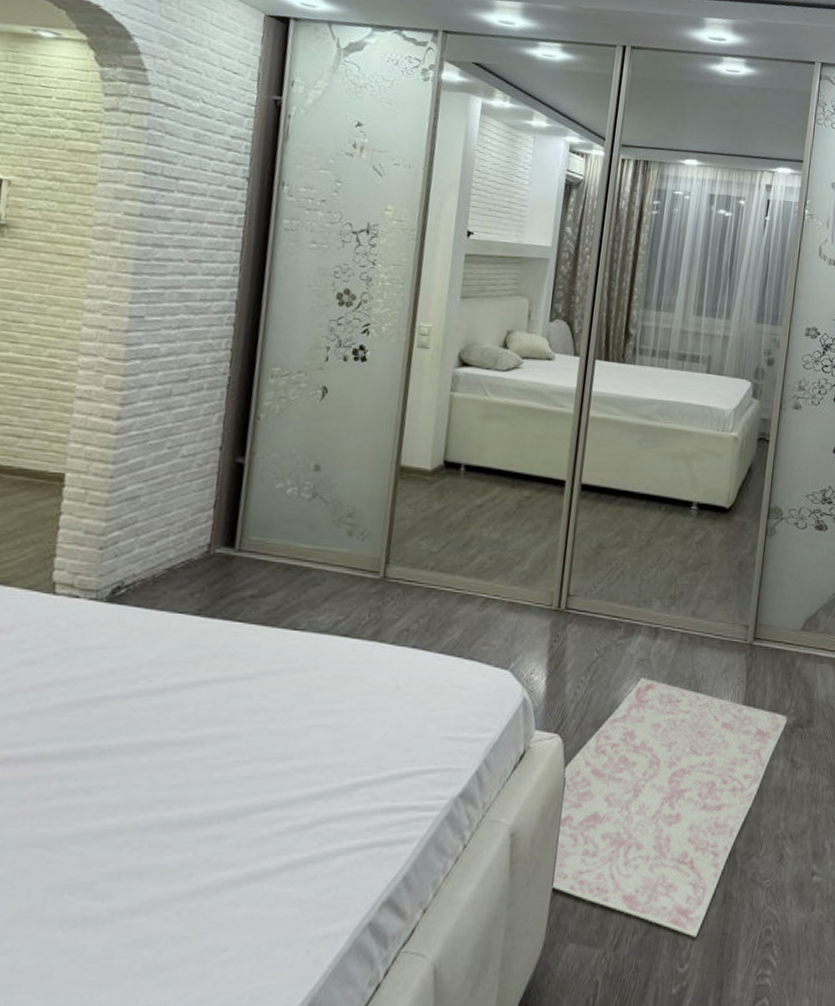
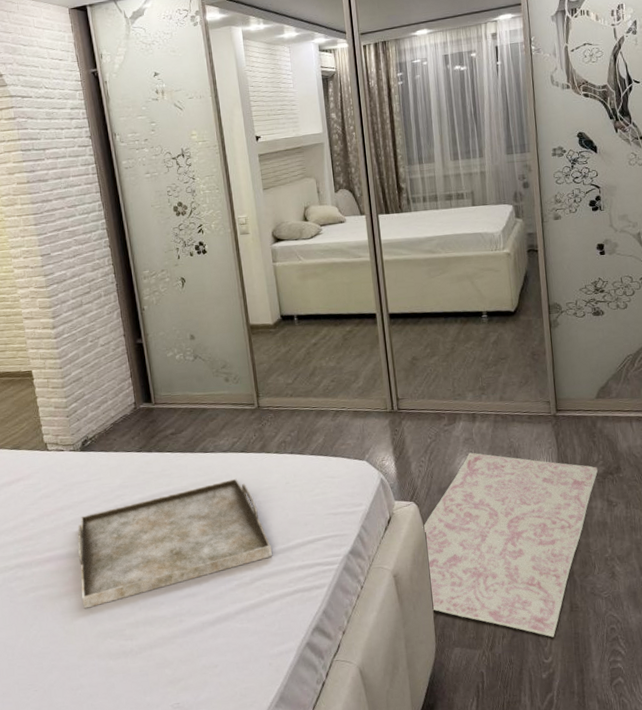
serving tray: none [39,672,353,844] -> present [77,478,272,609]

